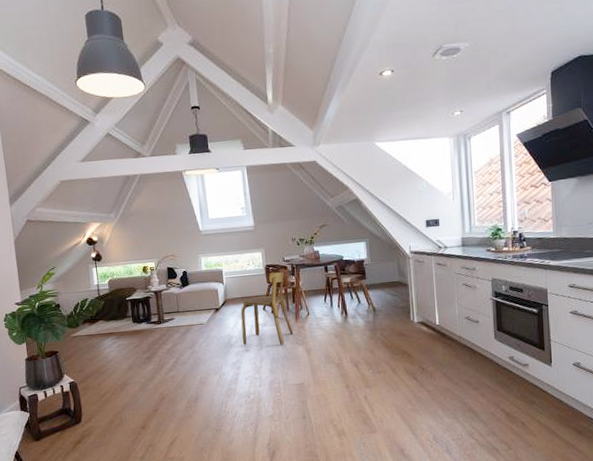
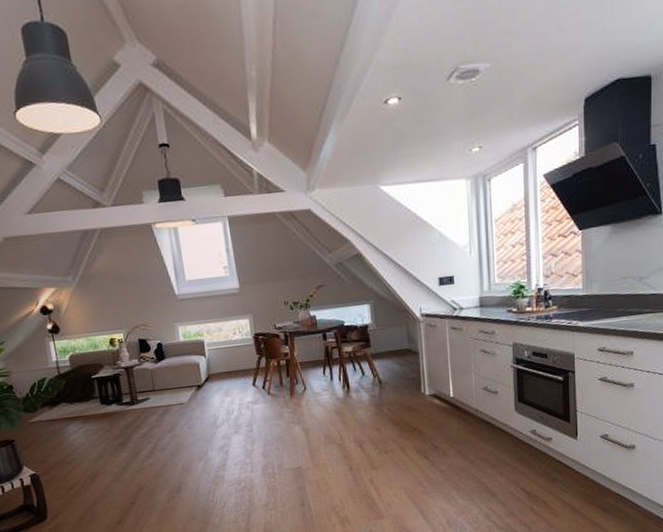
chair: present [240,269,294,346] -> none [226,338,289,427]

